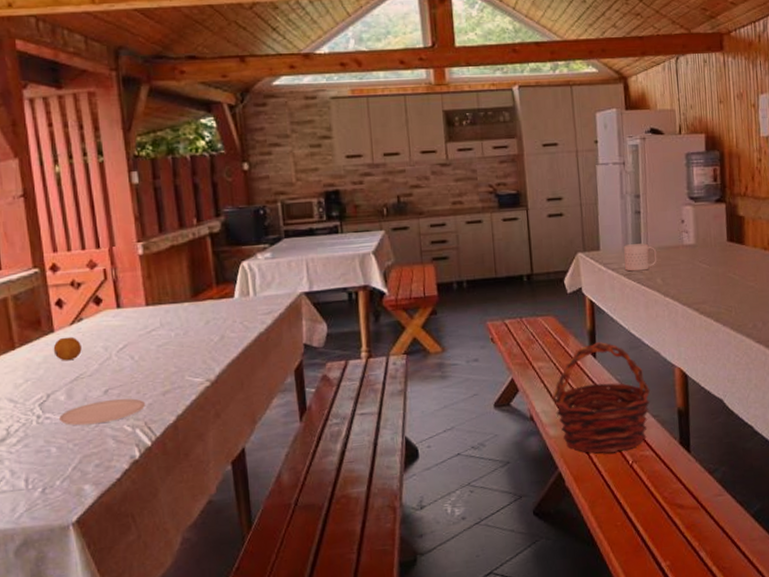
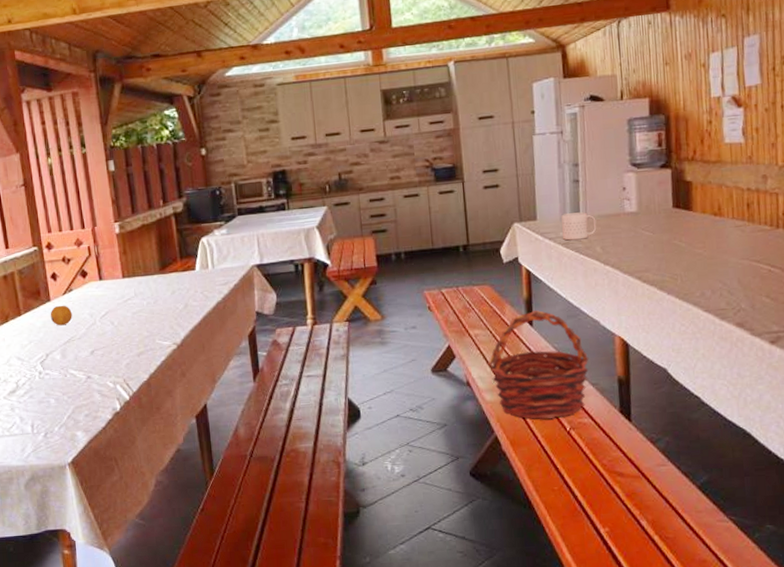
plate: present [58,398,146,426] -> none [55,358,125,381]

